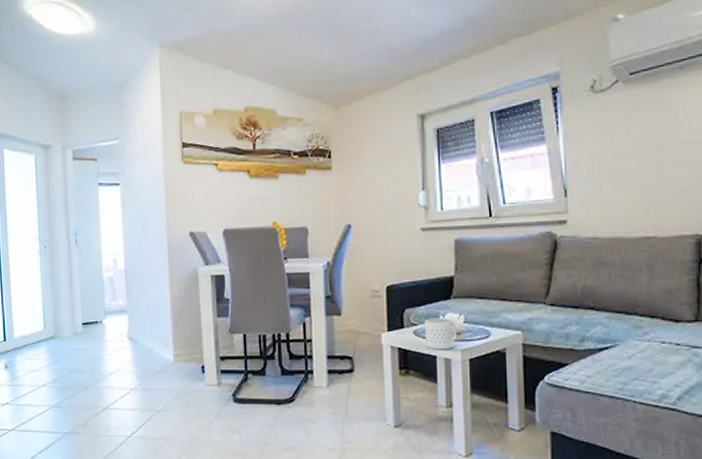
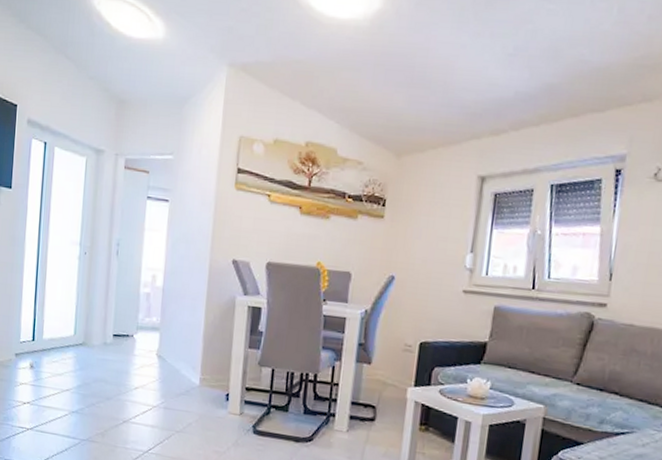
mug: present [424,318,458,350] -> none [449,379,483,413]

